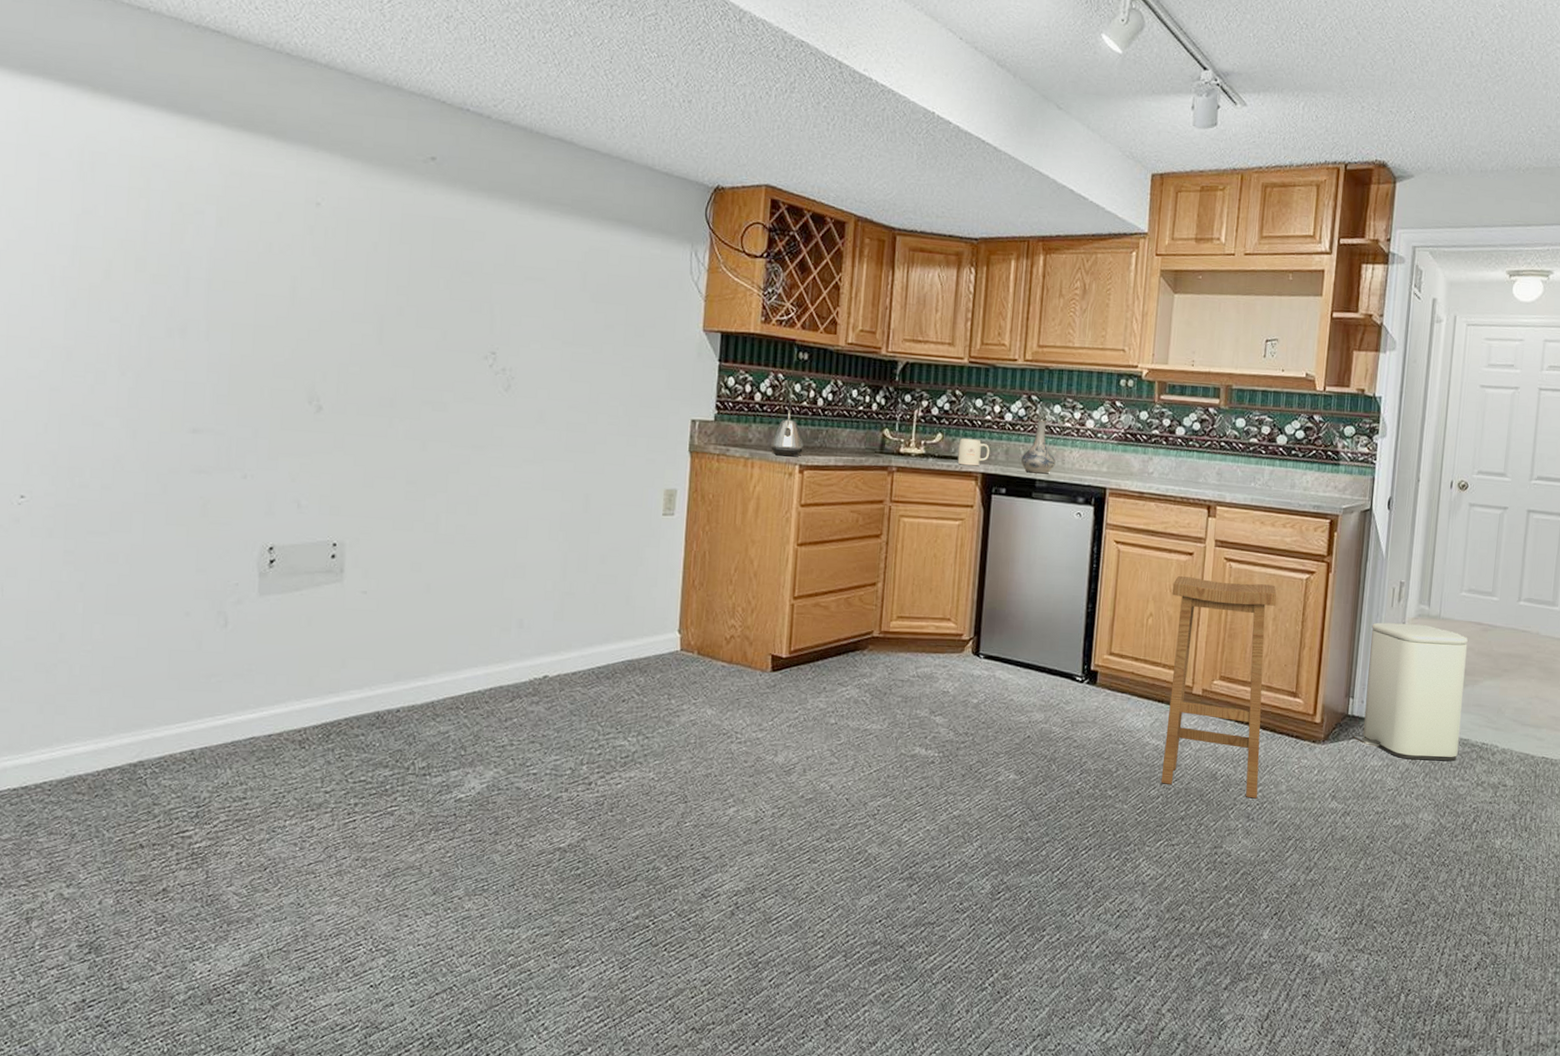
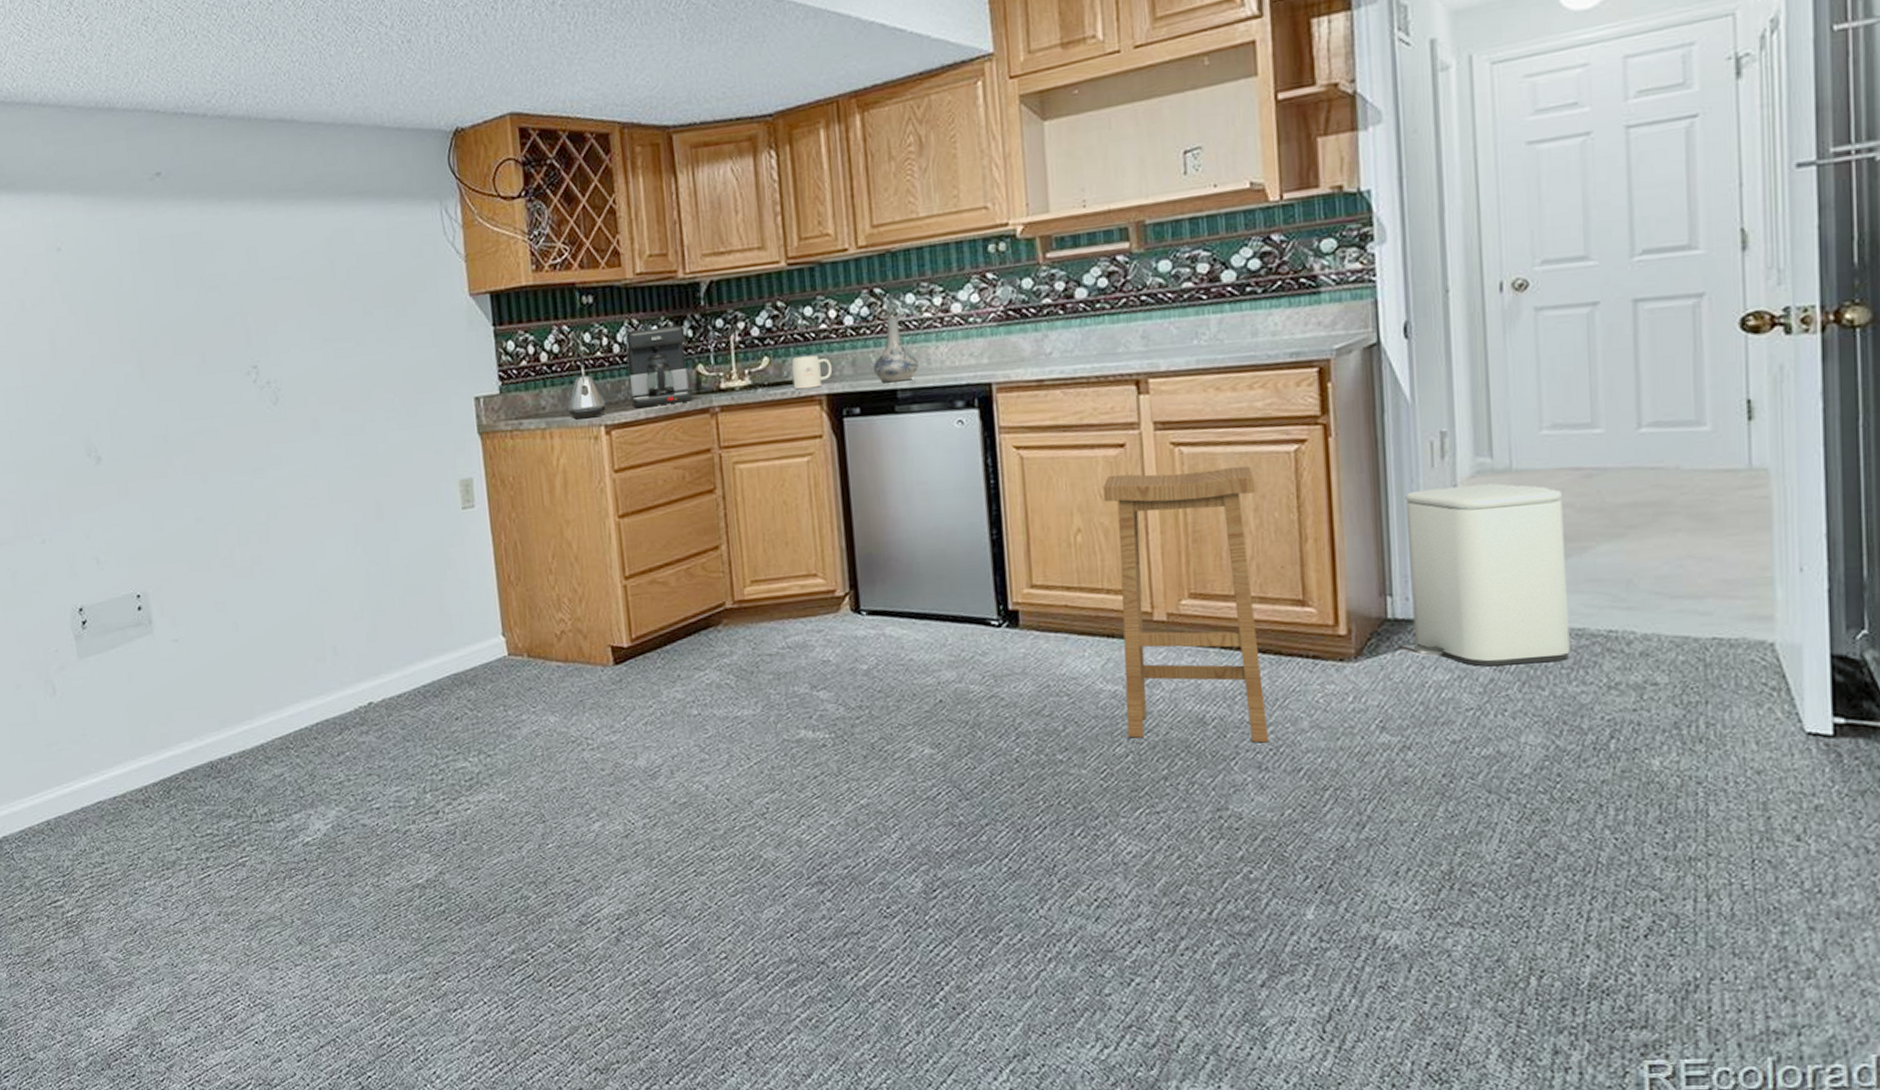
coffee maker: none [825,390,879,458] -> present [625,325,693,408]

